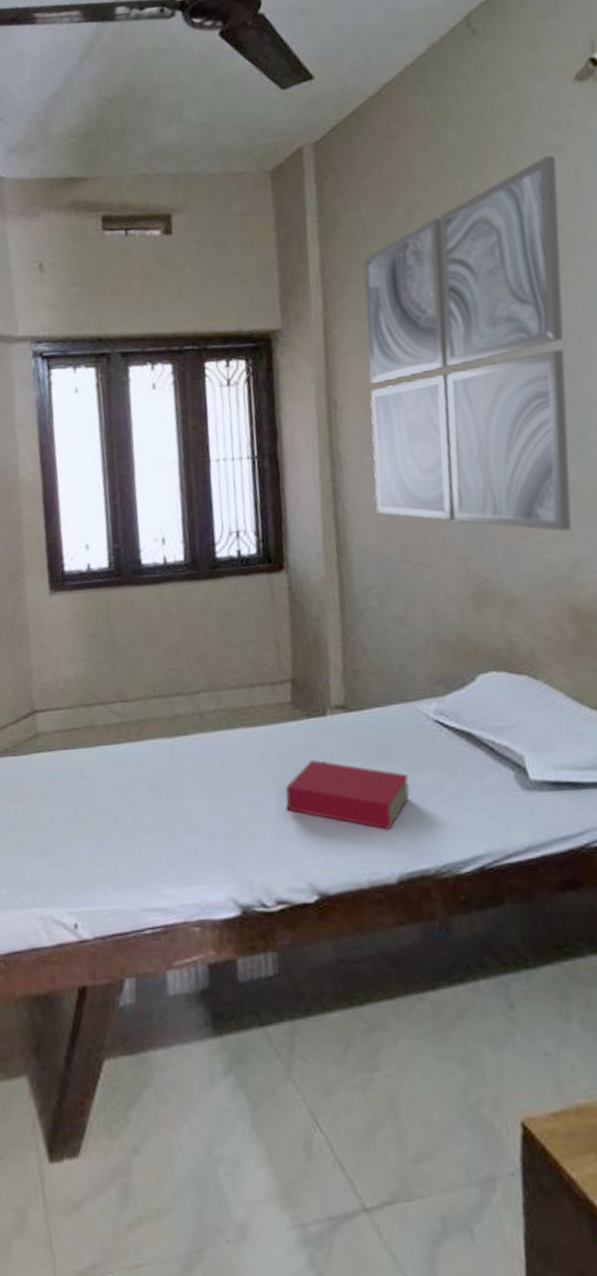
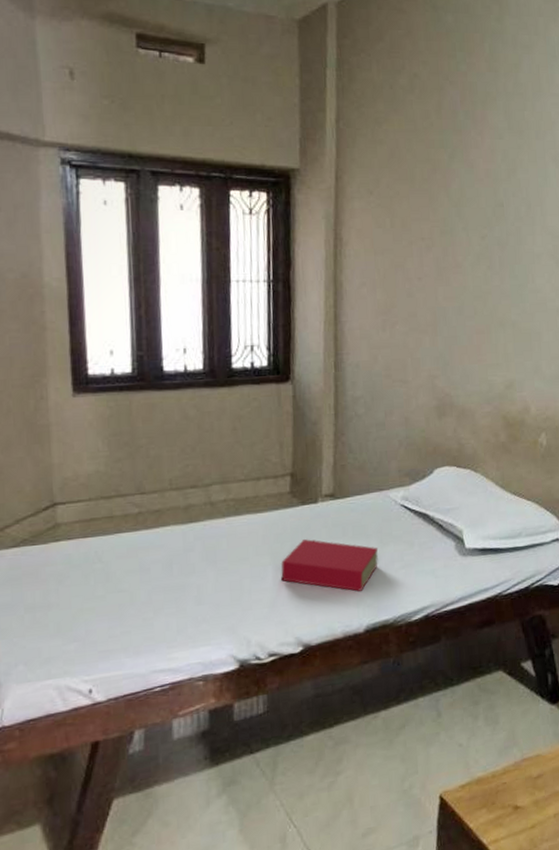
wall art: present [363,155,572,532] -> none [368,53,524,359]

